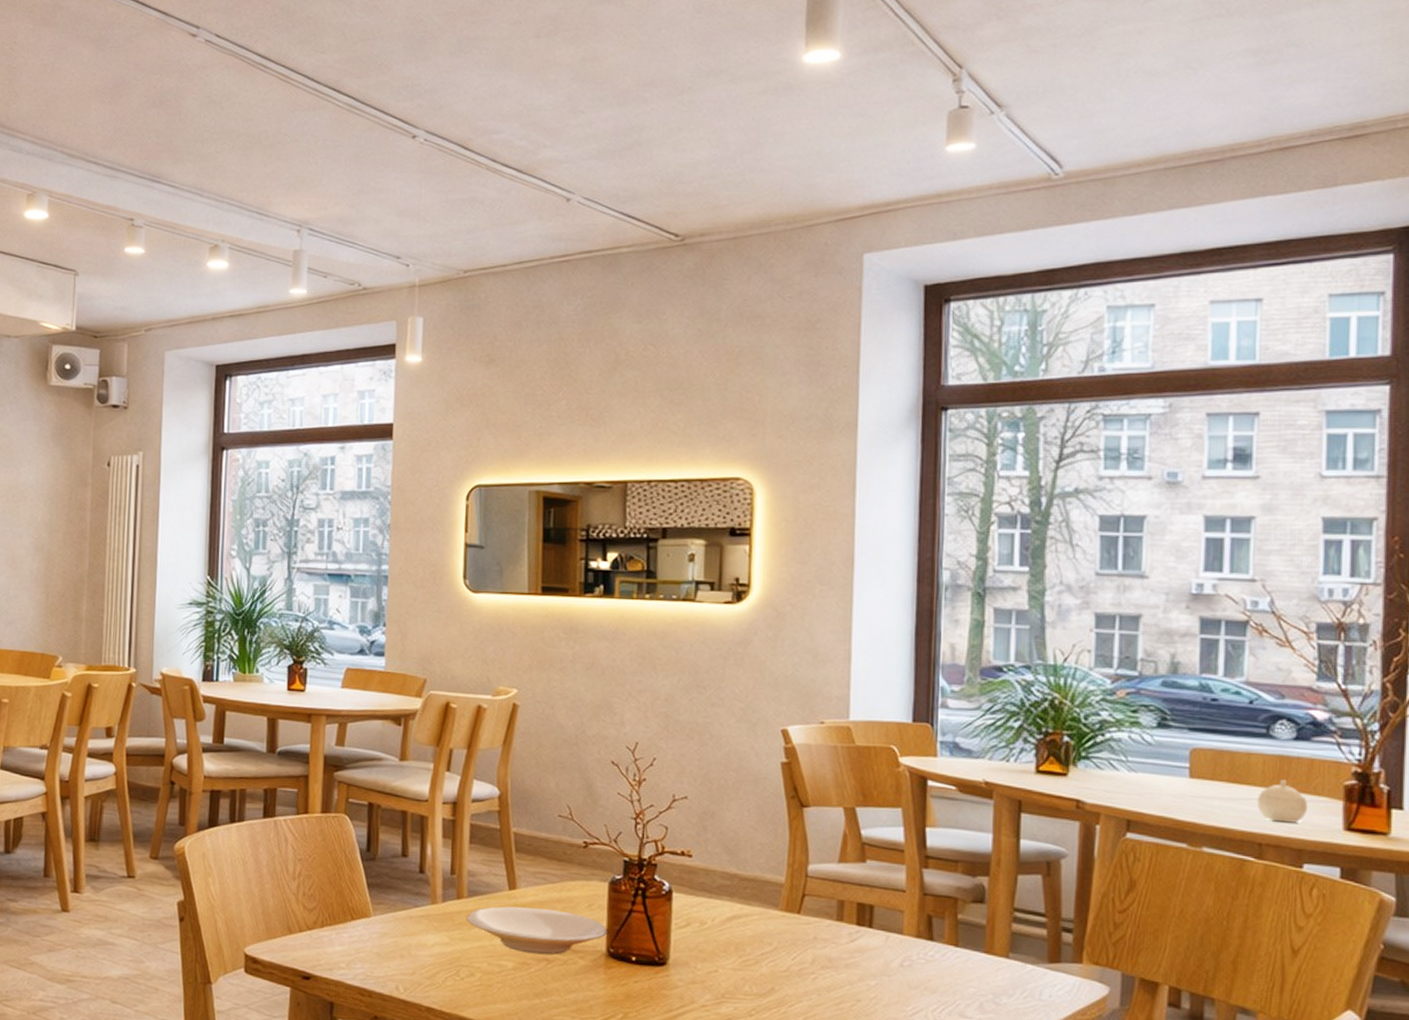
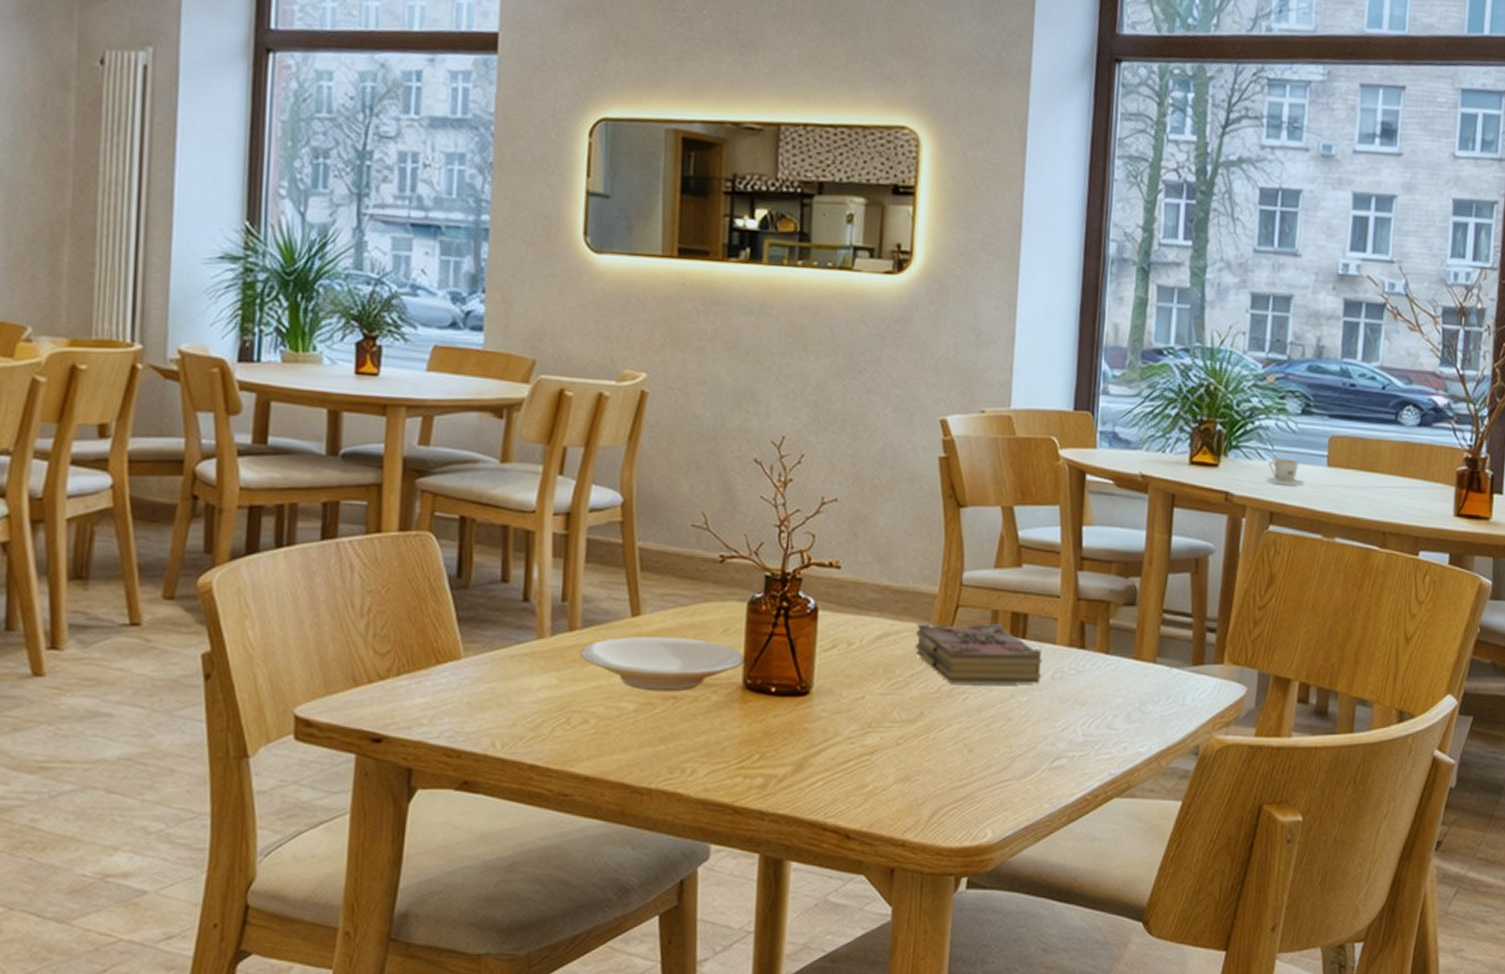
book: none [764,908,890,970] -> present [915,623,1042,685]
teacup: none [1119,769,1165,797] -> present [1265,458,1305,488]
sugar bowl: present [1256,780,1308,823] -> none [1383,467,1426,510]

